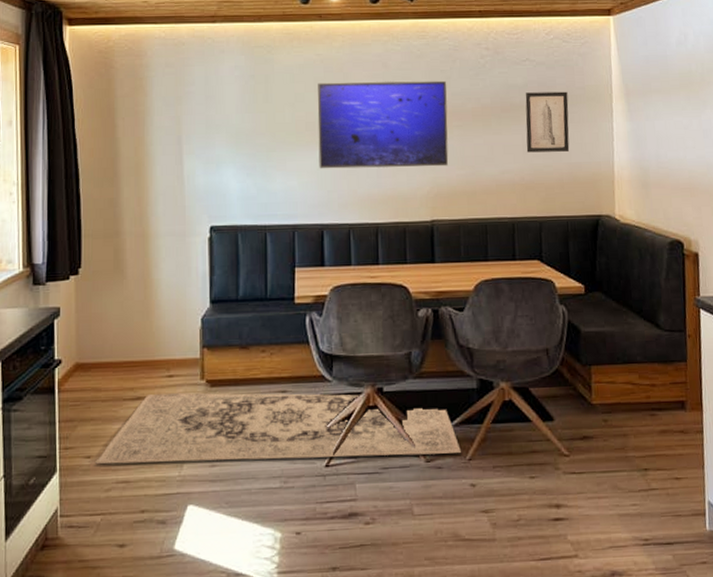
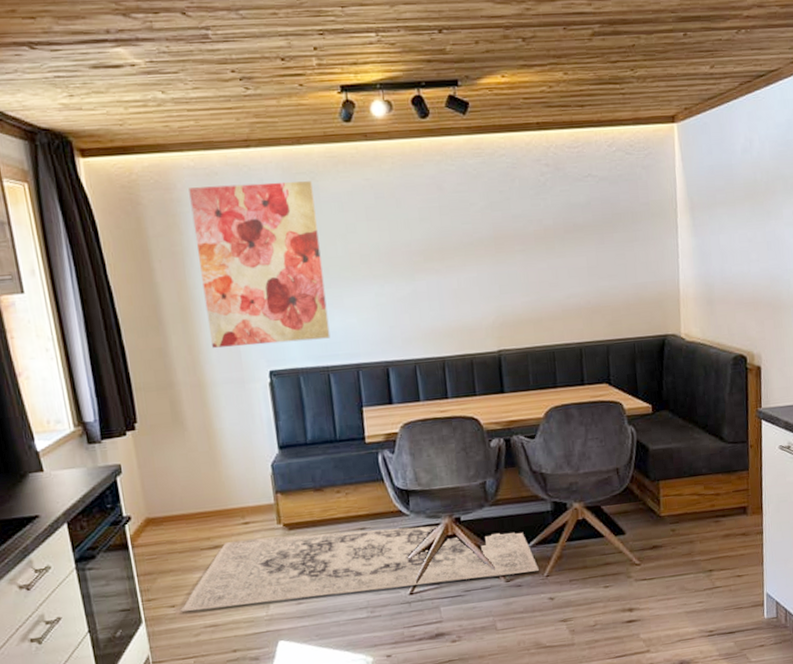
wall art: none [157,53,271,201] -> present [189,181,331,348]
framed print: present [317,80,449,169] -> none [369,202,513,304]
wall art: present [525,91,570,153] -> none [588,208,635,275]

